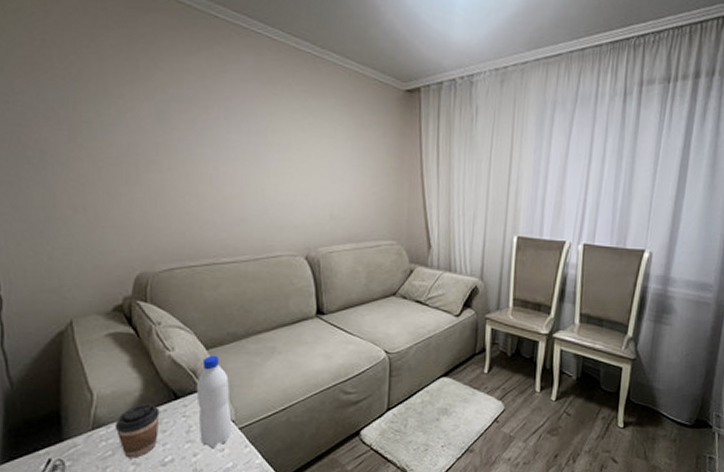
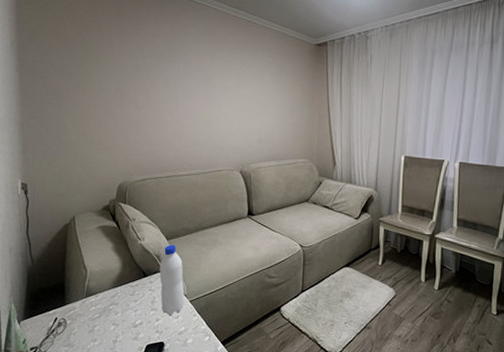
coffee cup: present [114,402,160,458] -> none [101,279,133,320]

